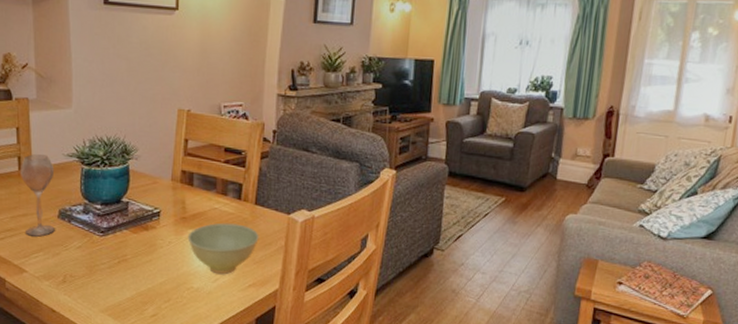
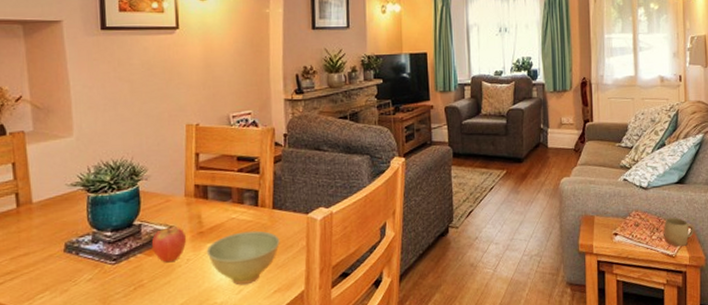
wineglass: present [20,154,55,237] -> none [18,188,62,276]
fruit: none [137,203,170,243] -> present [151,222,187,263]
mug: none [676,275,716,309] -> present [664,217,694,248]

